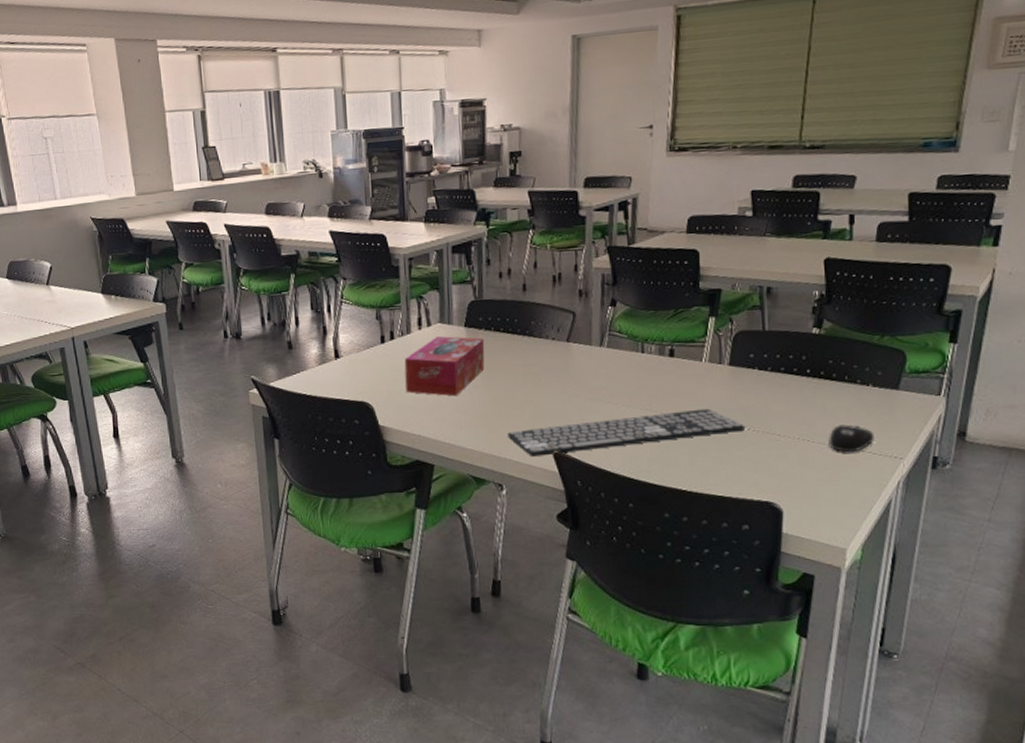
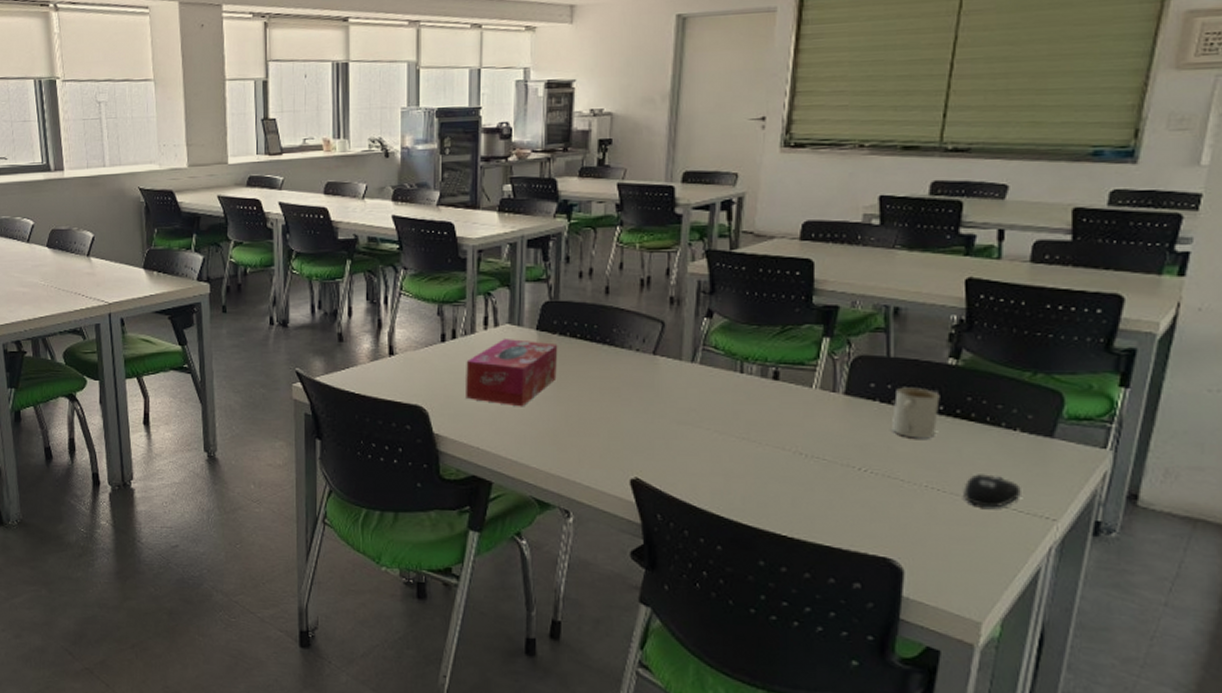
keyboard: present [508,408,746,456] -> none [579,442,862,483]
mug: none [768,355,807,399] -> present [891,387,940,439]

